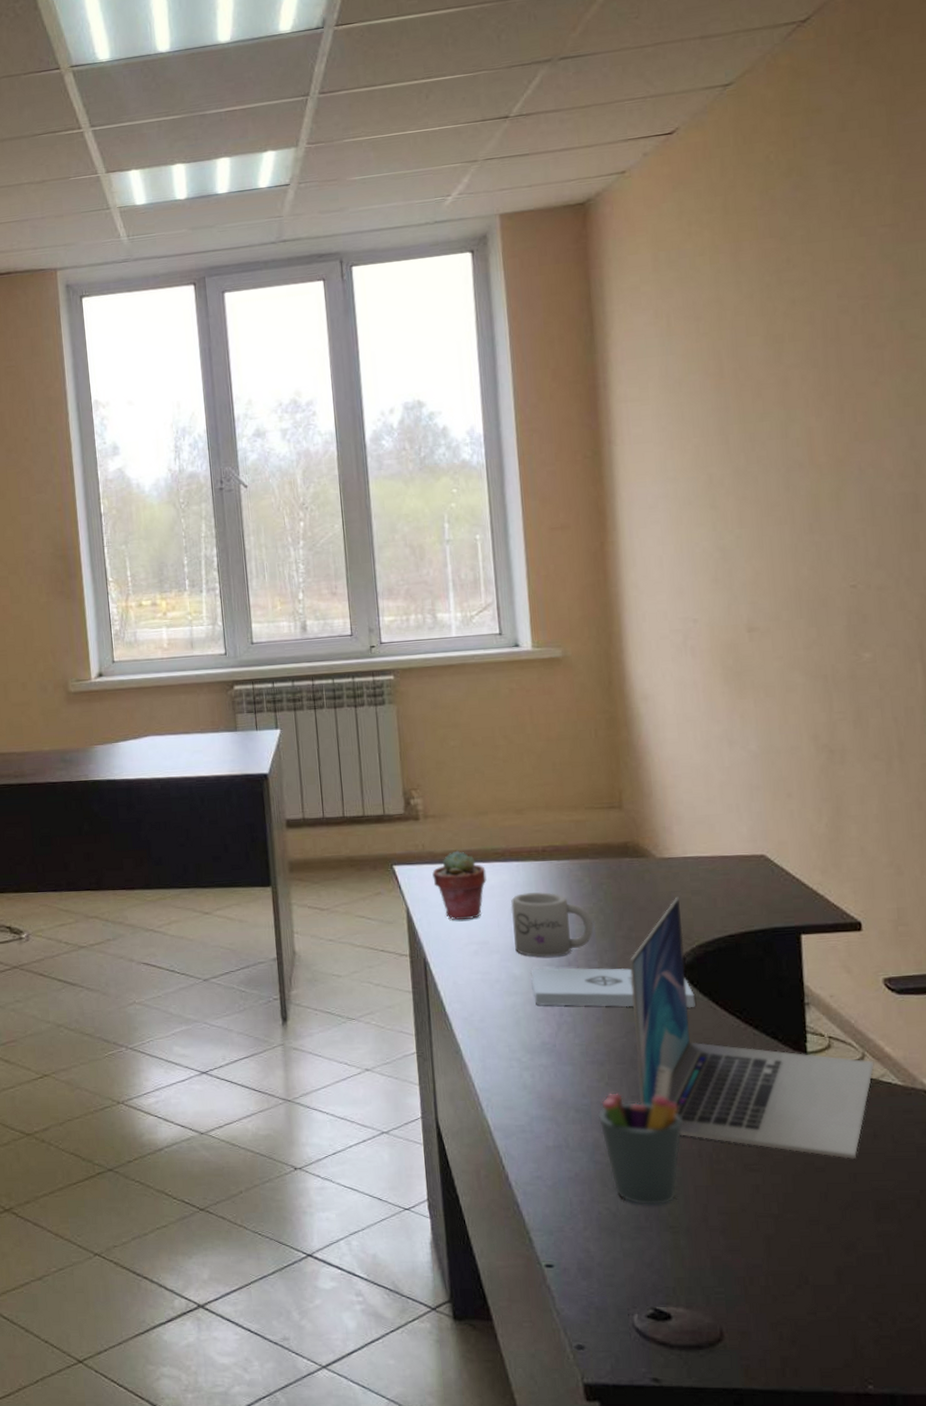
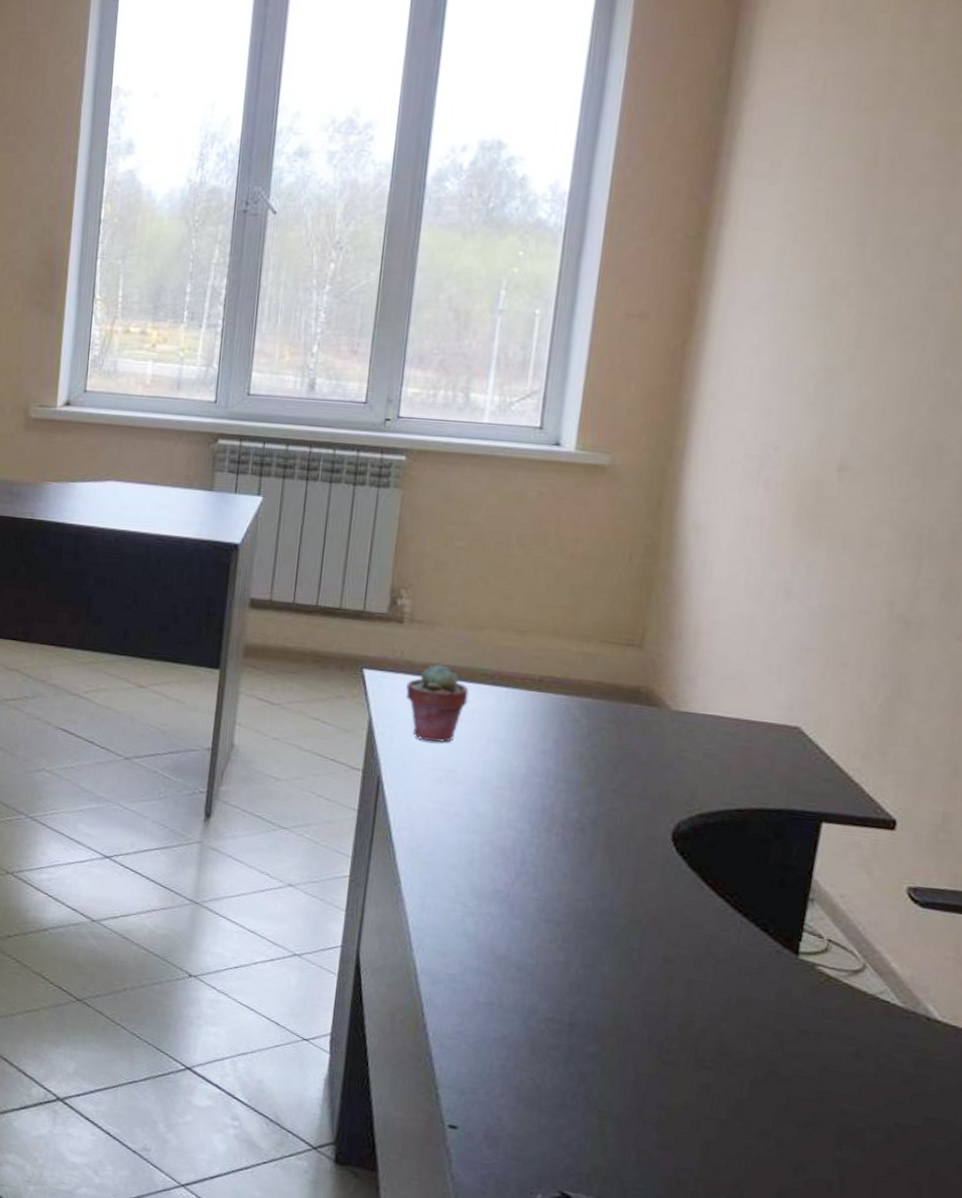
mug: present [510,892,594,957] -> none [485,723,581,800]
notepad: present [530,968,696,1008] -> none [495,808,682,882]
pen holder: present [597,1067,682,1206] -> none [540,939,637,1087]
laptop: present [629,897,874,1159] -> none [593,756,875,1076]

